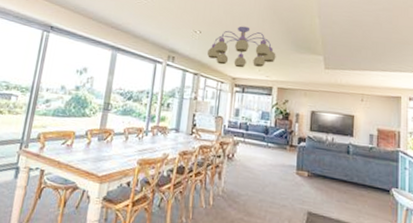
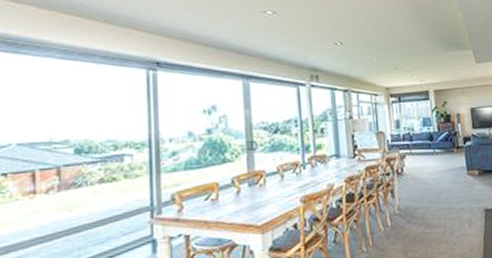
chandelier: present [207,26,276,68] -> none [354,30,427,76]

